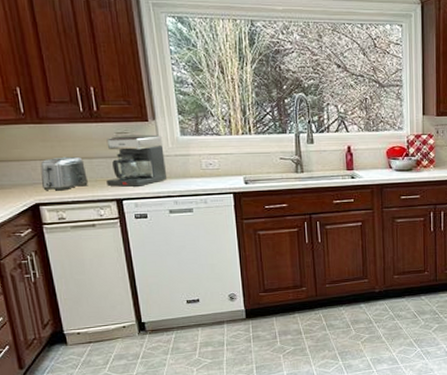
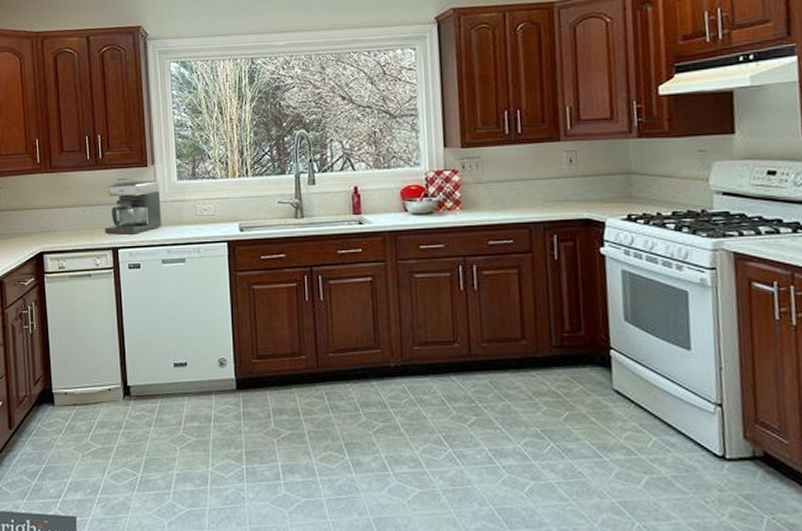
toaster: present [40,156,88,191] -> none [48,204,88,239]

